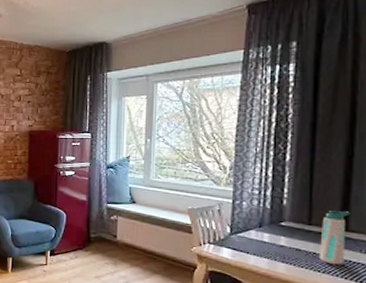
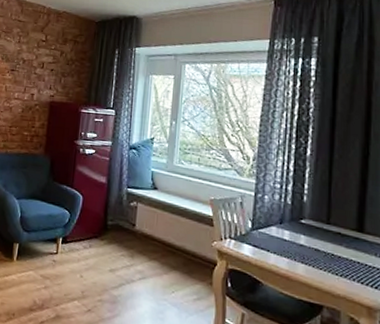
water bottle: present [318,210,350,265] -> none [336,210,366,269]

